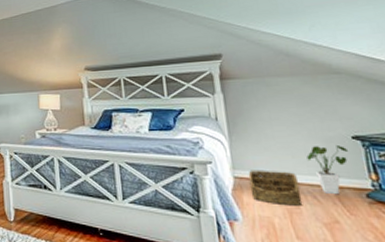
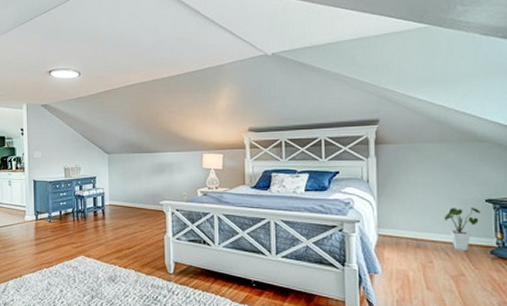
basket: present [248,170,303,206] -> none [391,228,436,261]

